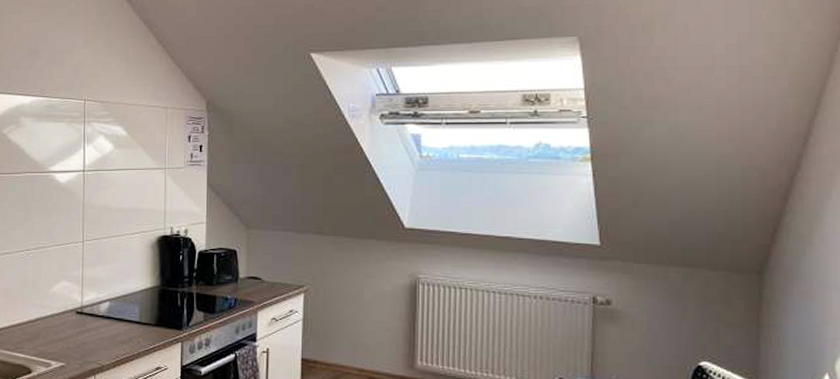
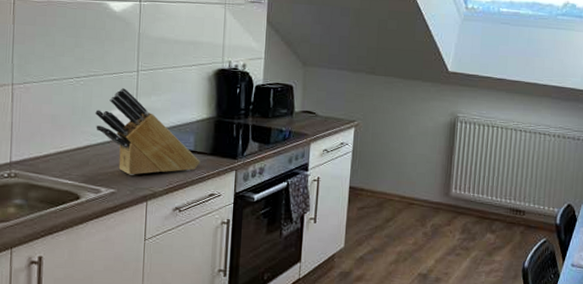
knife block: none [44,258,146,348] -> present [95,87,201,175]

